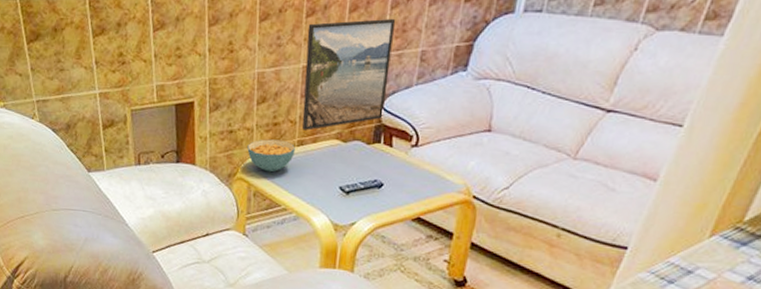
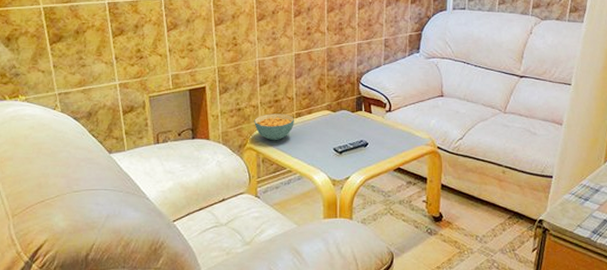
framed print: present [302,18,396,131] -> none [296,16,363,104]

